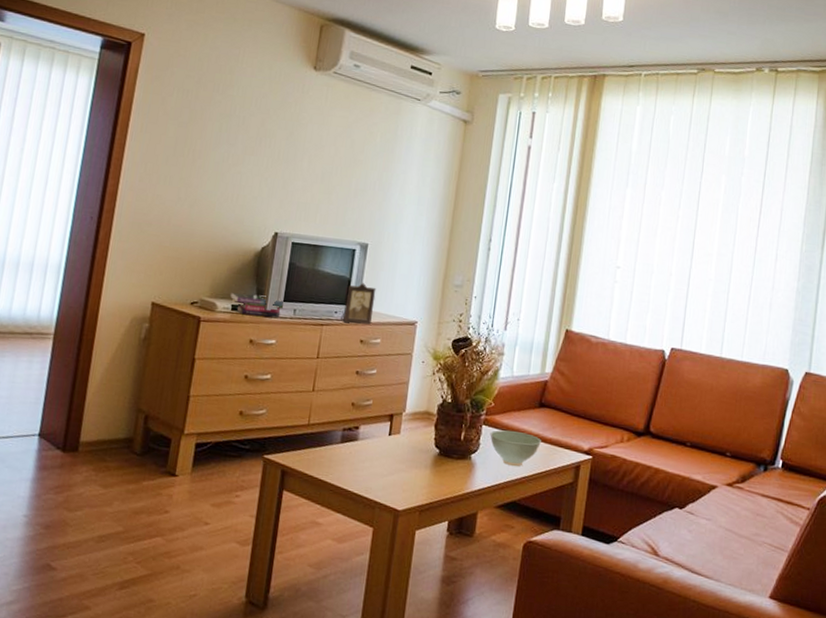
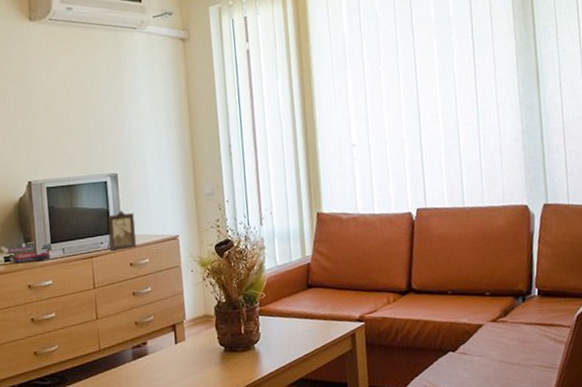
bowl: present [490,430,541,466] -> none [267,314,316,347]

